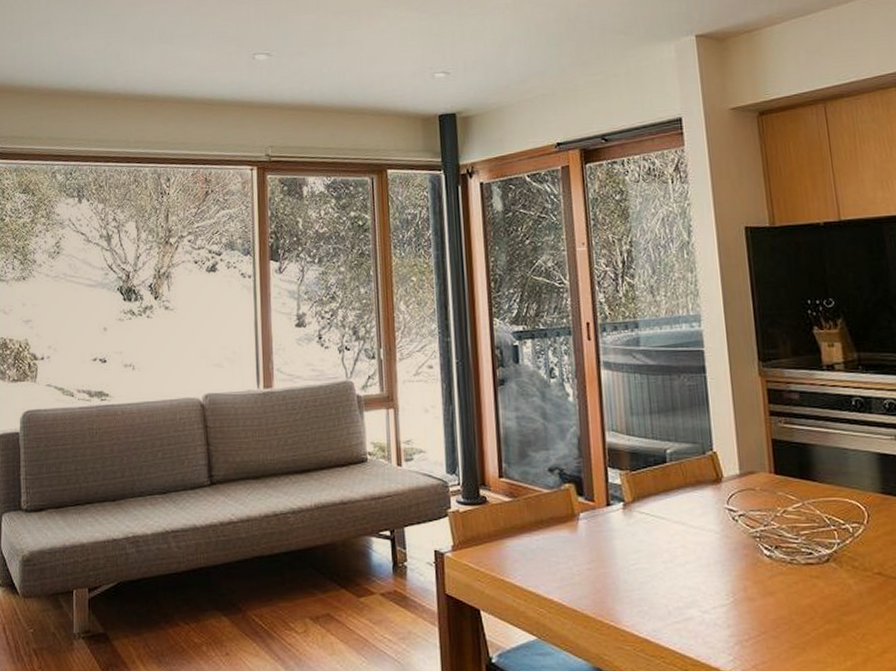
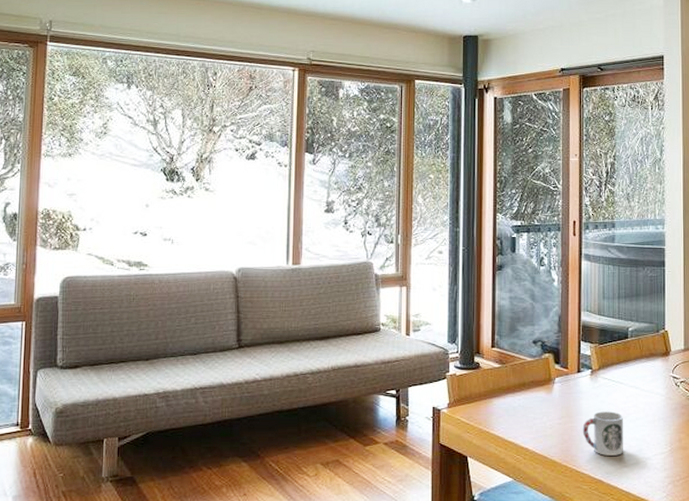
cup: none [618,553,673,609] -> present [582,411,623,456]

